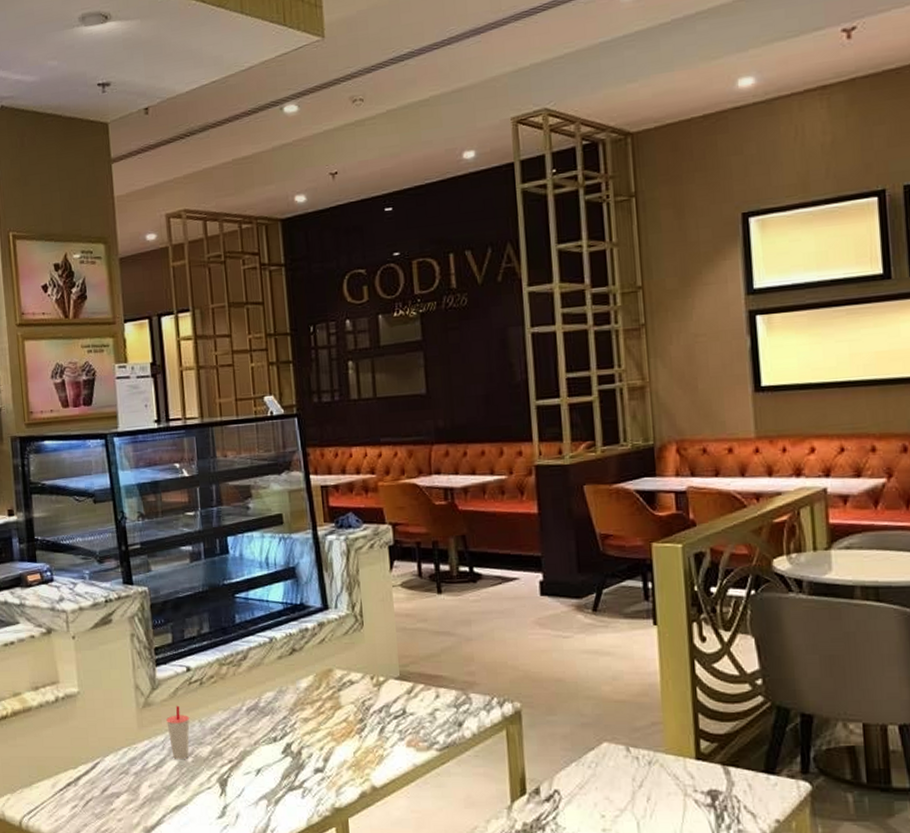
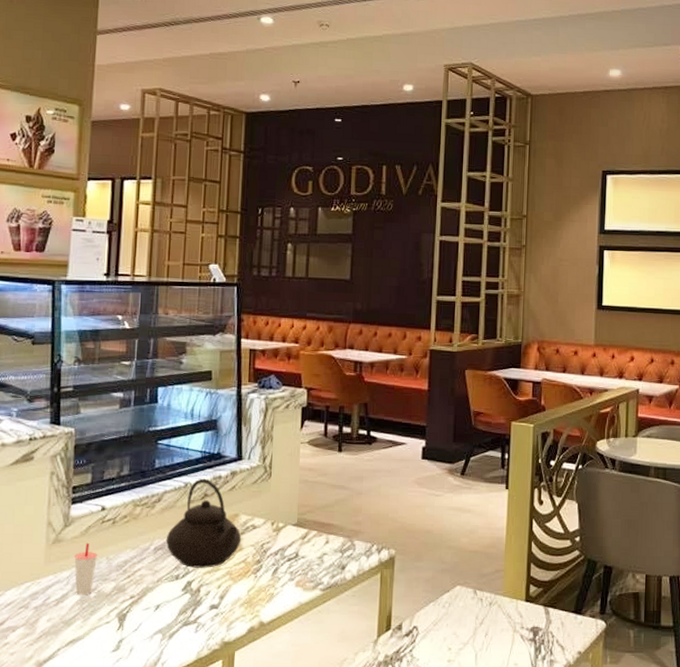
teapot: none [257,632,339,729] -> present [165,478,241,568]

